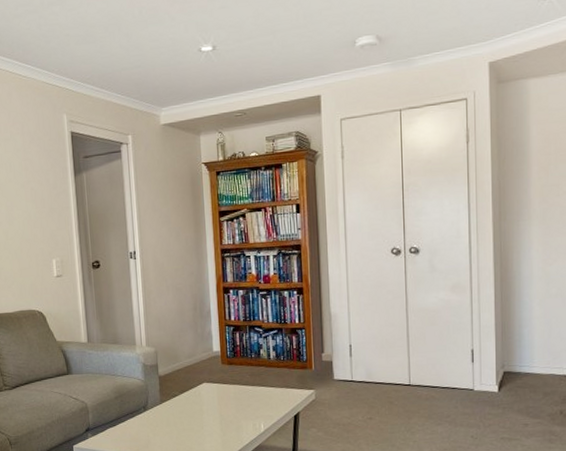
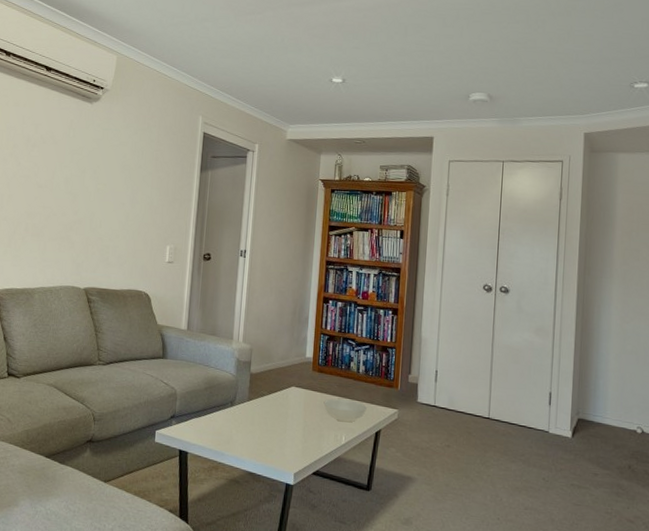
bowl: none [237,388,282,411] -> present [323,399,367,423]

